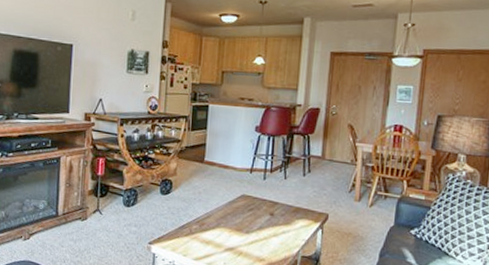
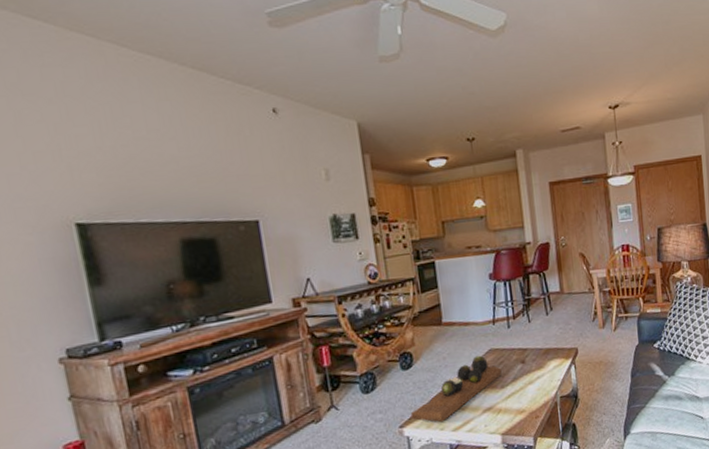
decorative tray: none [160,197,250,249] -> present [410,355,502,423]

